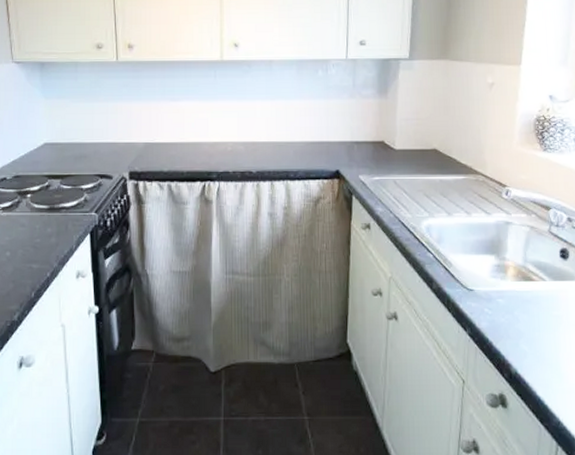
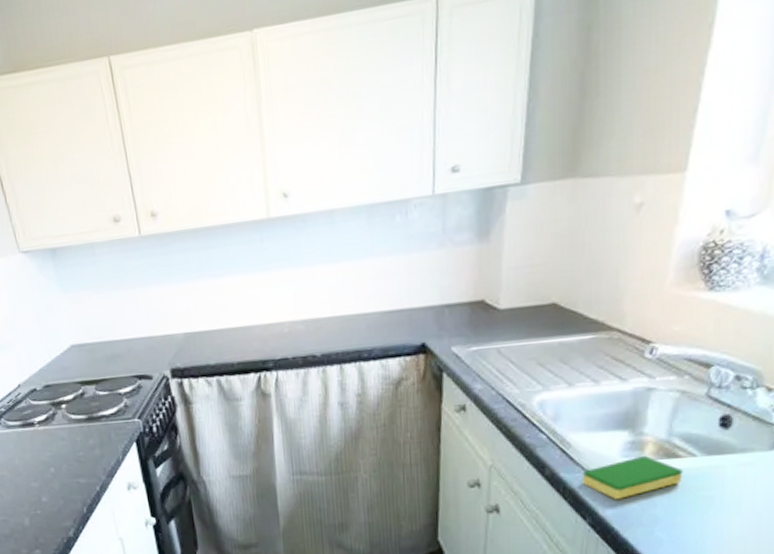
dish sponge: none [461,278,537,314] -> present [582,456,683,499]

